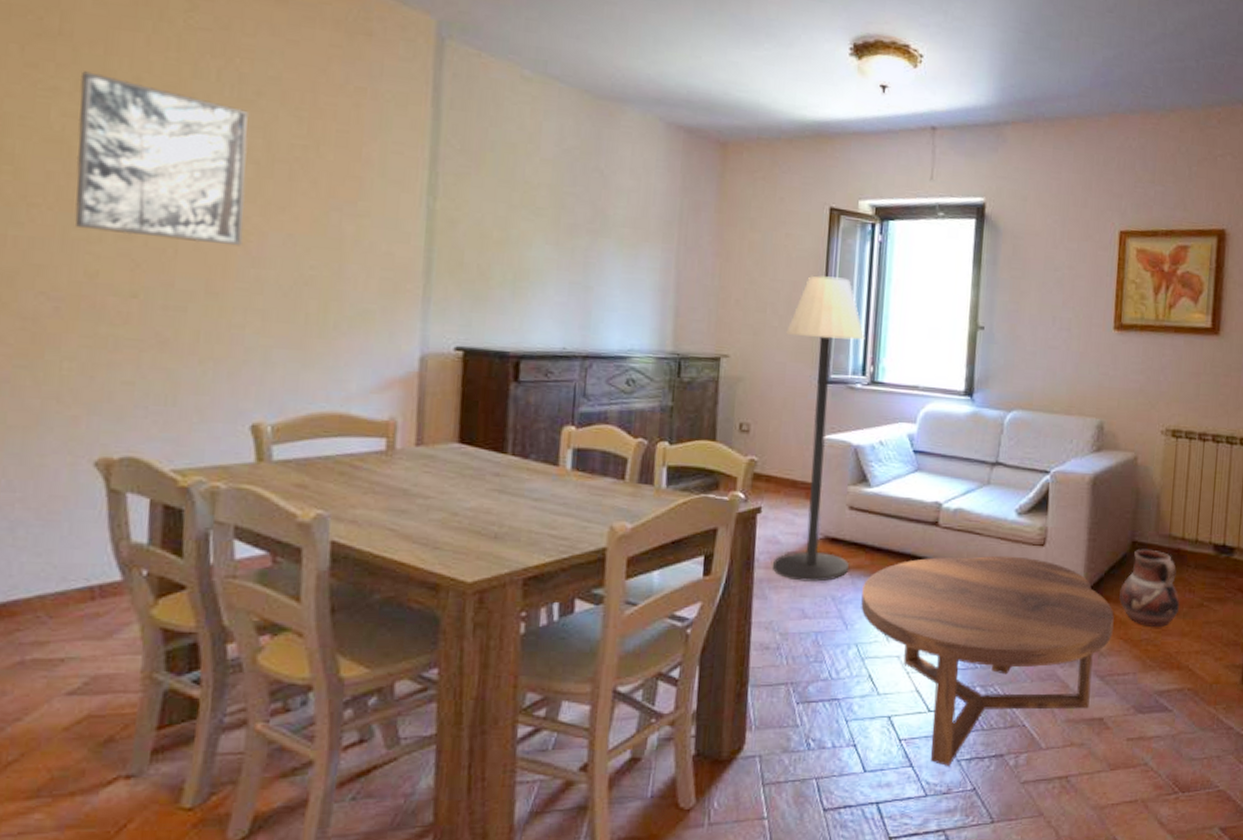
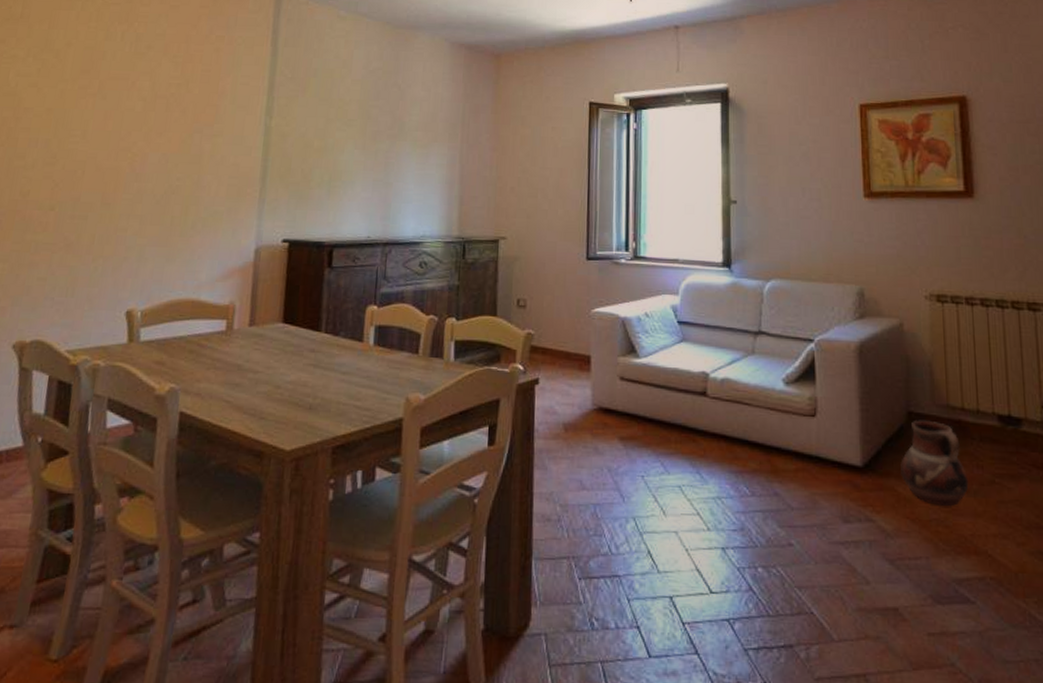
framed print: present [74,71,250,247] -> none [17,42,142,166]
floor lamp: present [773,276,865,582] -> none [551,162,626,453]
coffee table: present [861,555,1114,766] -> none [636,426,898,655]

